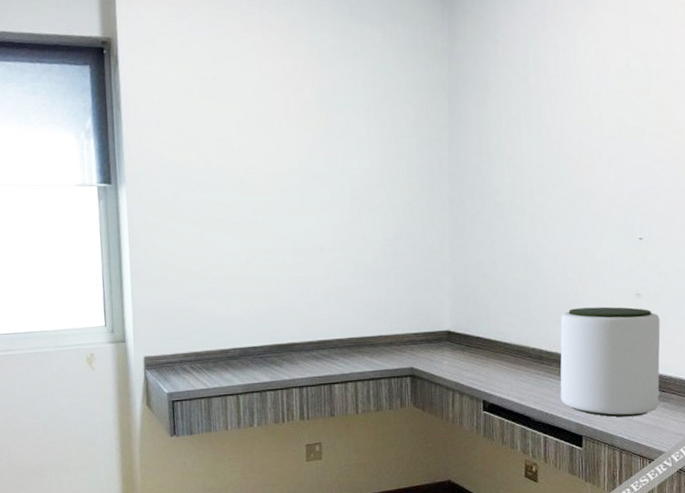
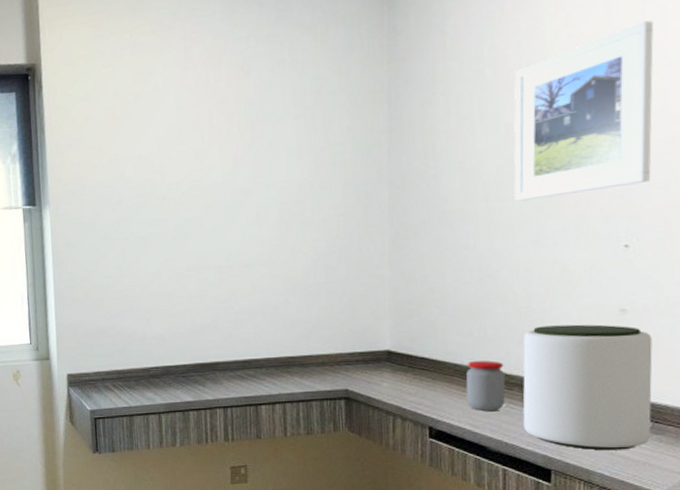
jar: none [513,339,546,385] -> present [465,360,506,411]
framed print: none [553,44,661,197] -> present [514,20,654,202]

